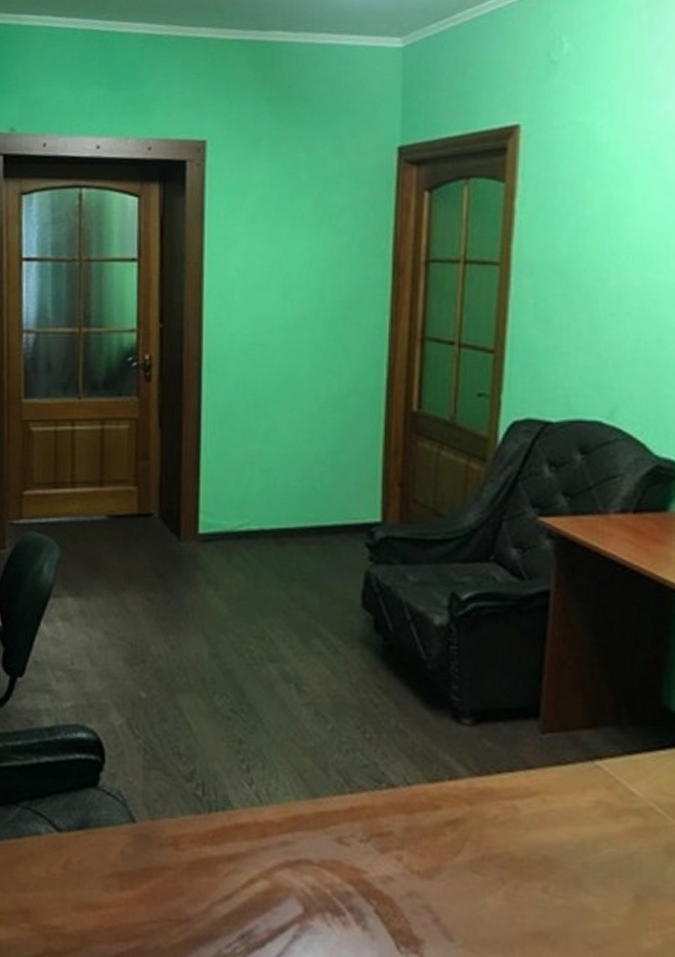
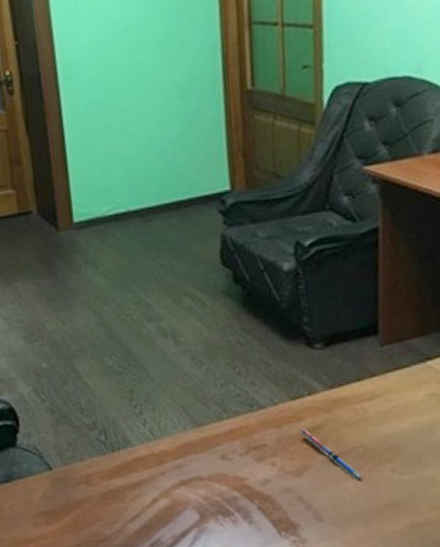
pen: none [434,819,507,895] -> present [299,428,363,479]

